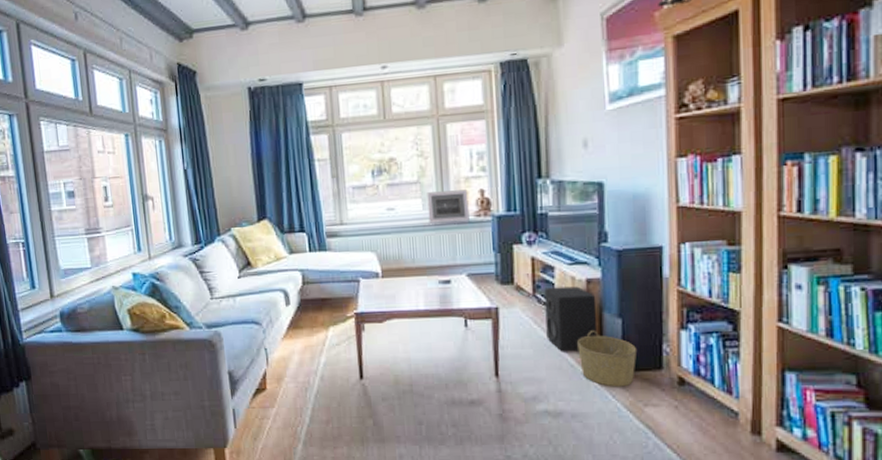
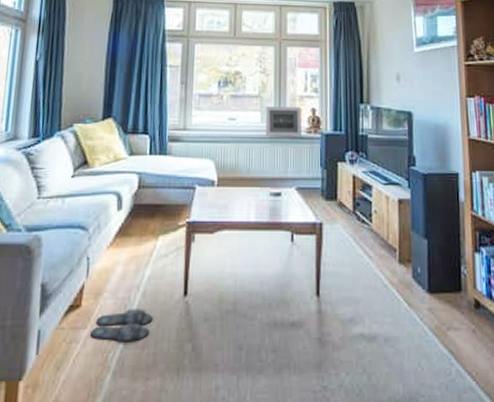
slippers: none [278,391,333,418] -> present [90,309,153,342]
bookshelf speaker: present [544,286,597,352] -> none [363,206,407,271]
basket: present [577,329,638,387] -> none [390,249,441,309]

